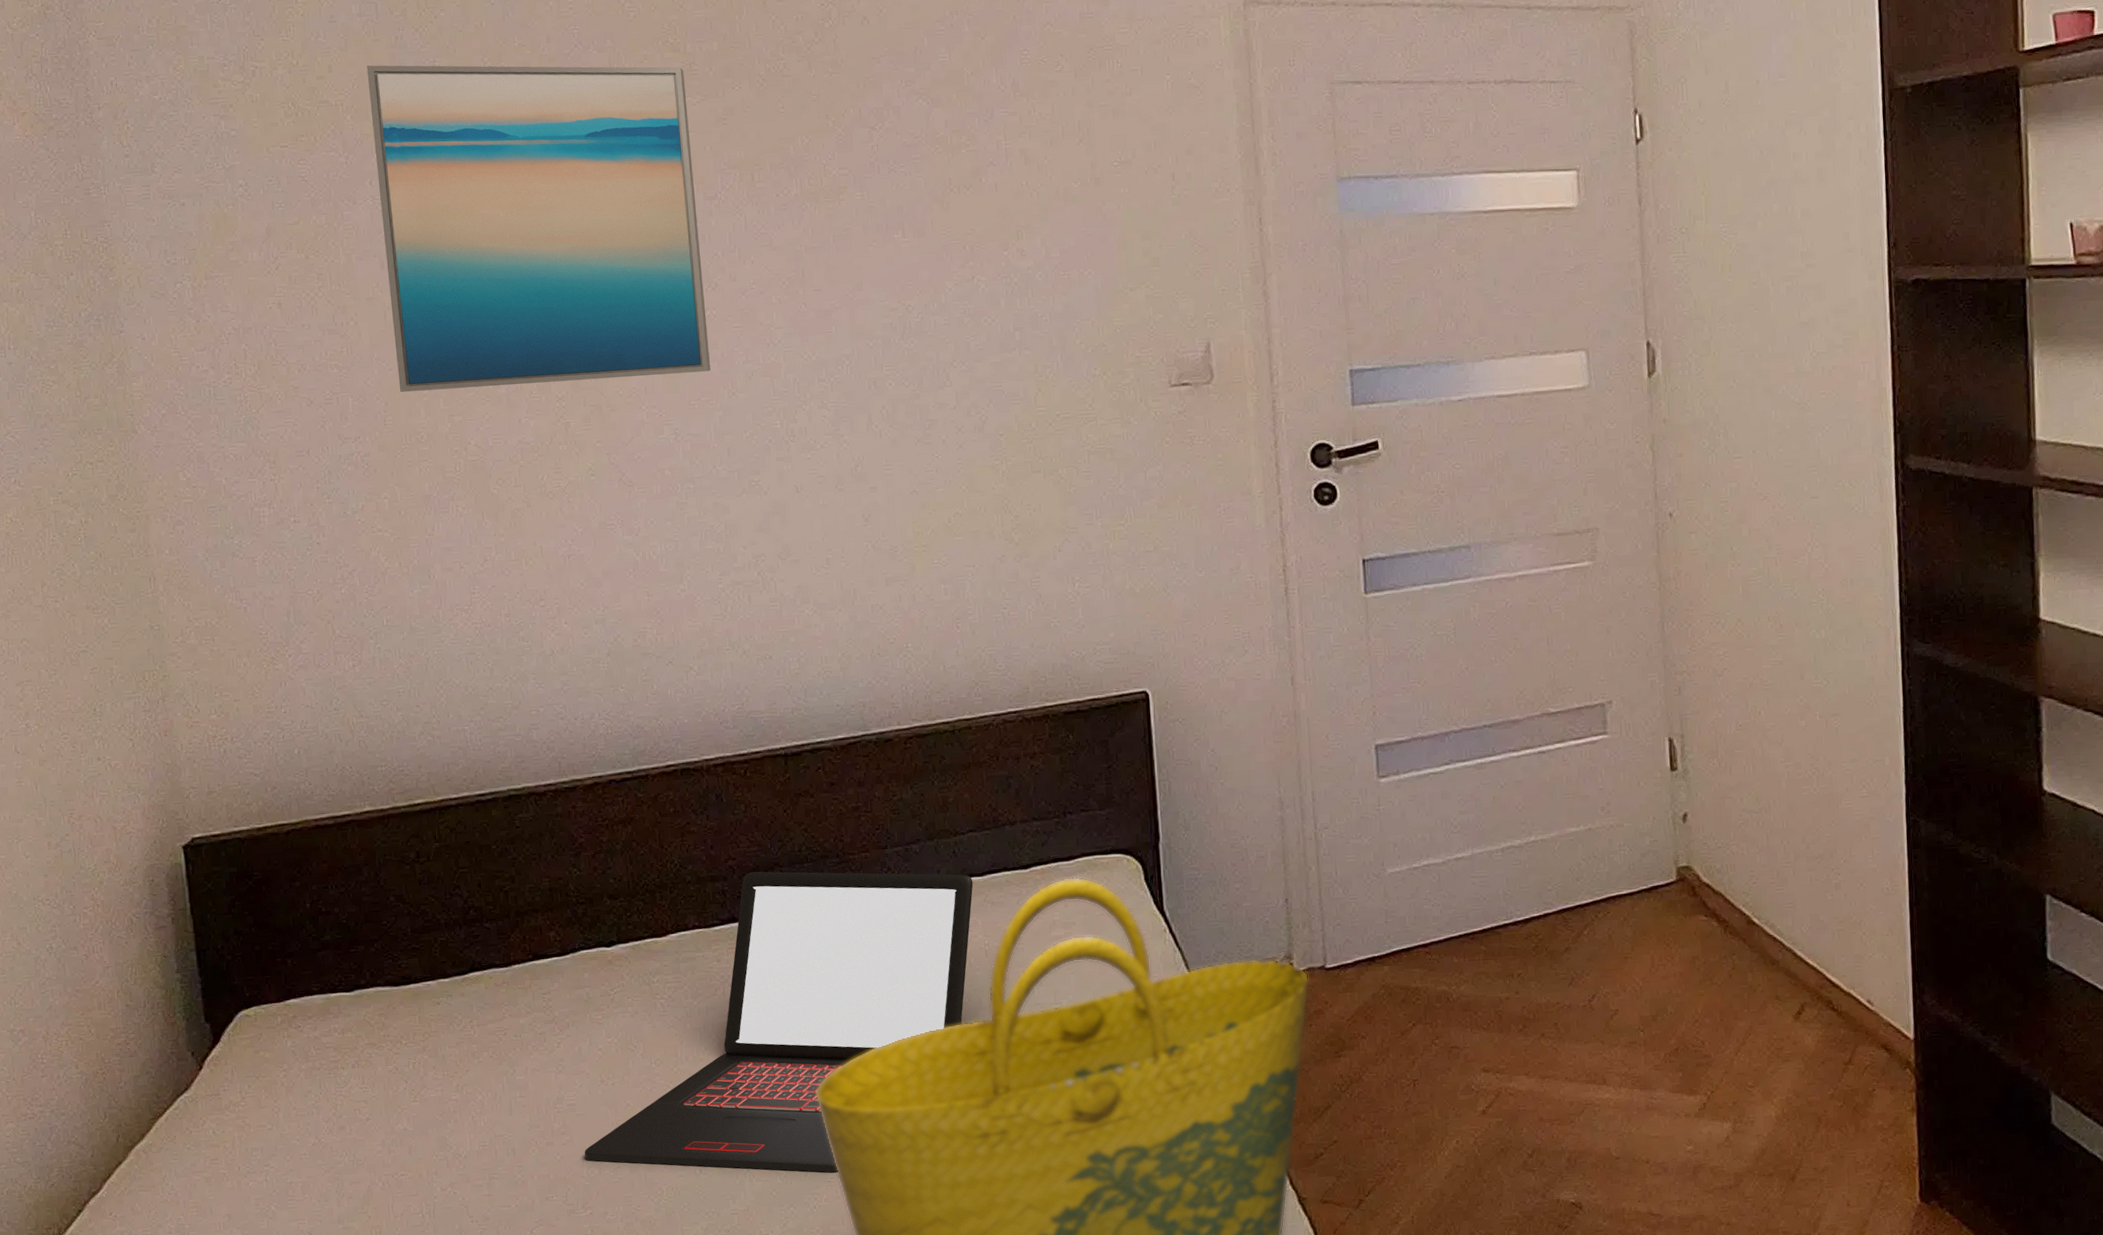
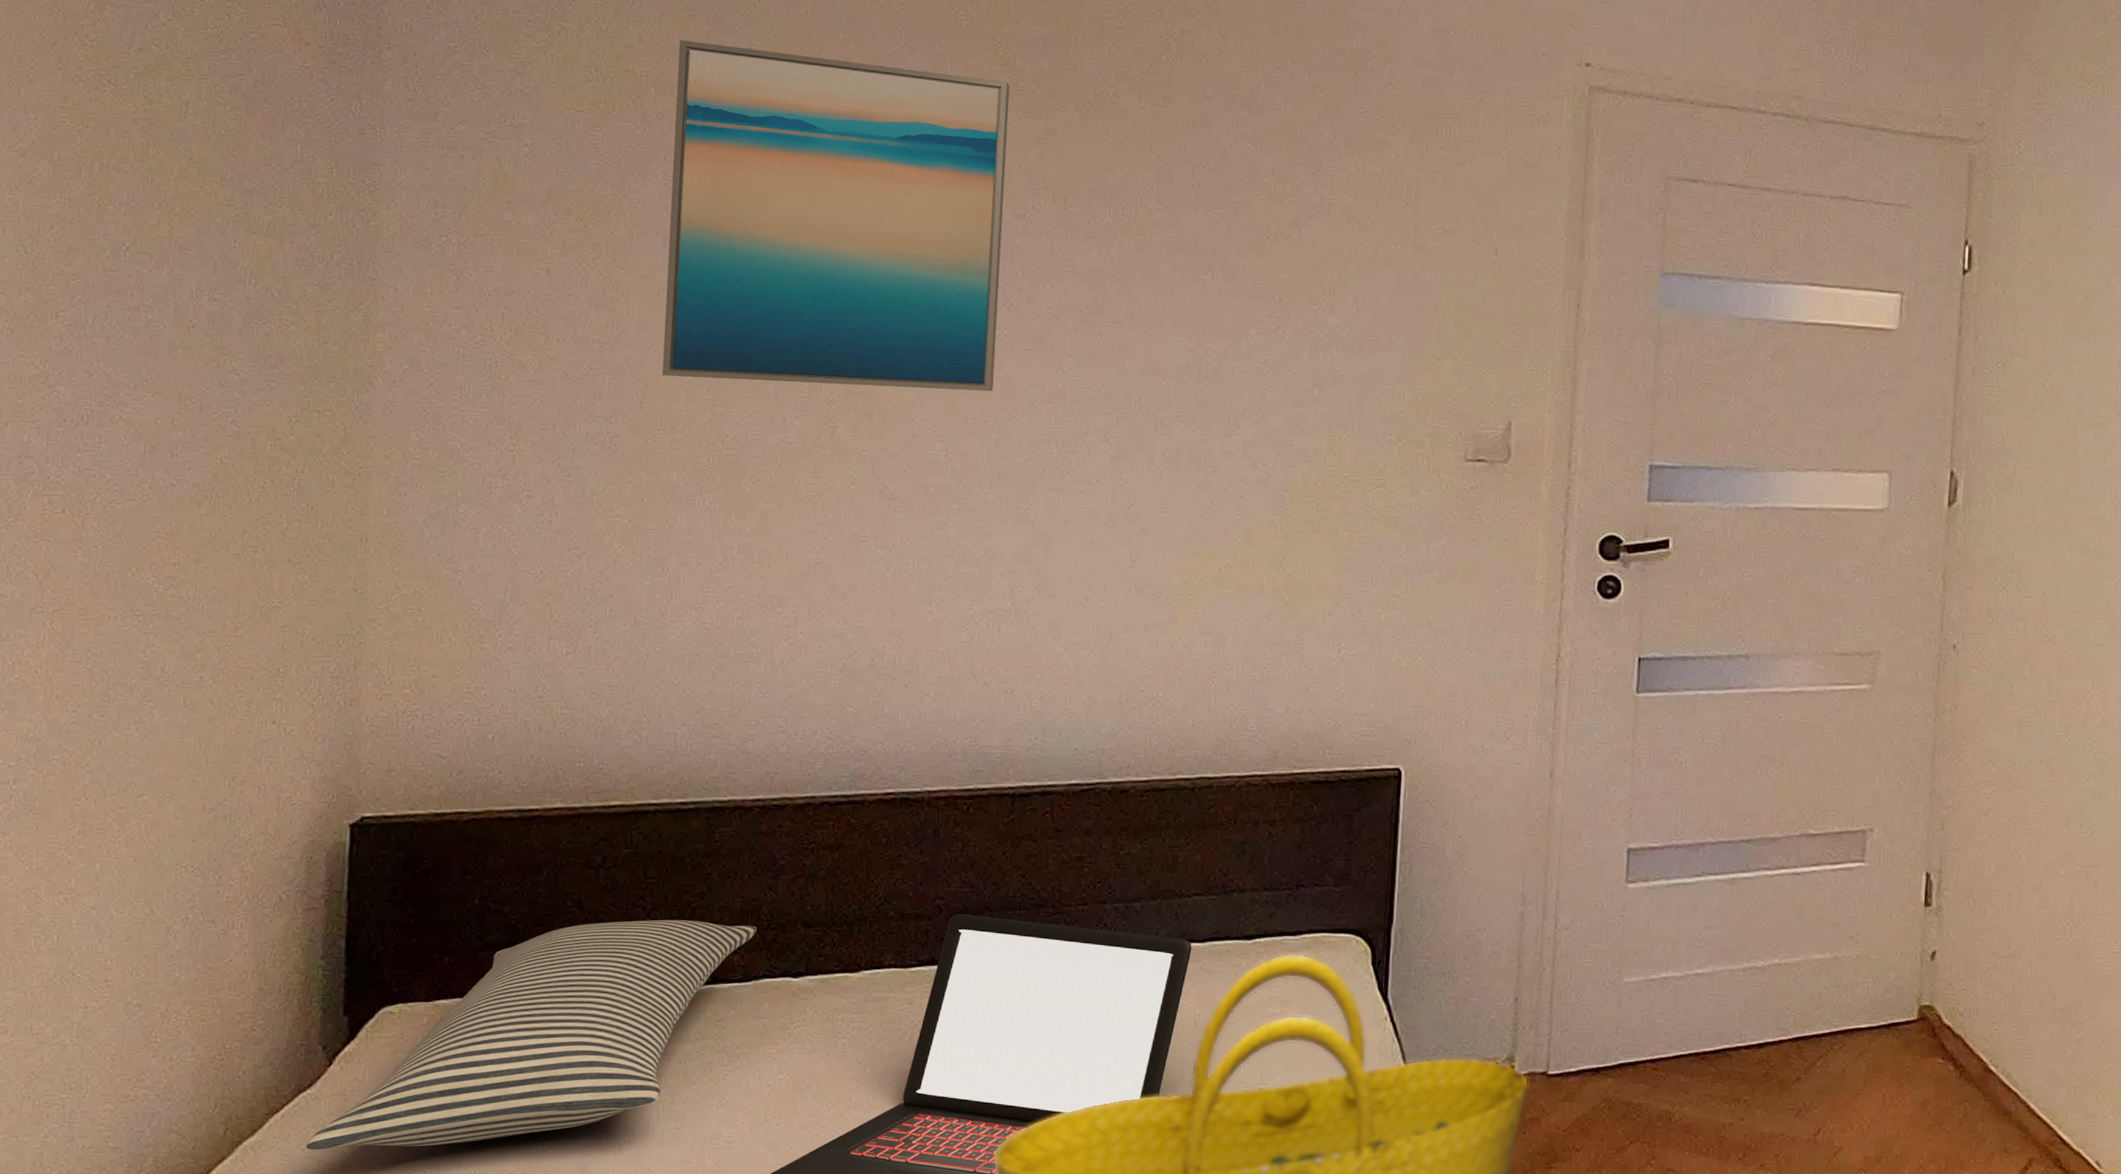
pillow: none [191,902,567,1148] -> present [306,919,757,1150]

